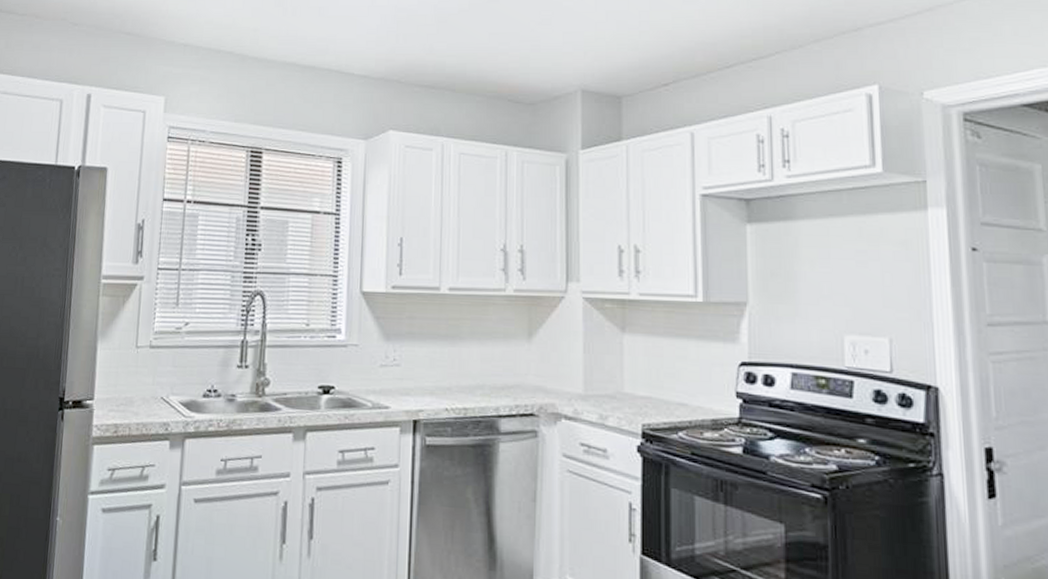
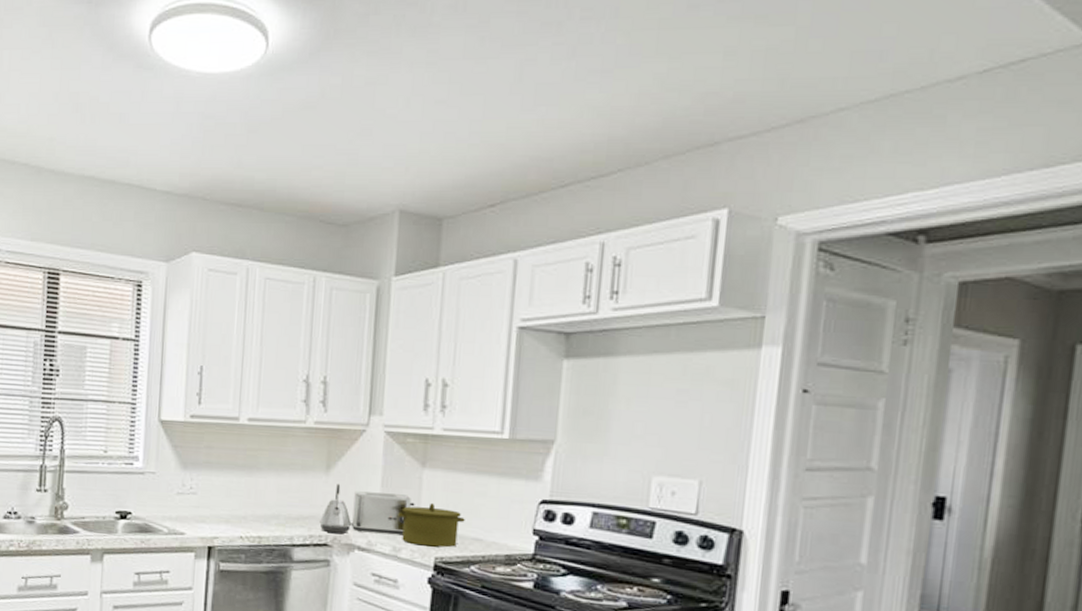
kettle: none [525,350,557,403] -> present [319,483,352,534]
toaster: none [556,358,618,403] -> present [351,491,415,536]
cooking pot: none [602,368,668,414] -> present [398,502,465,548]

